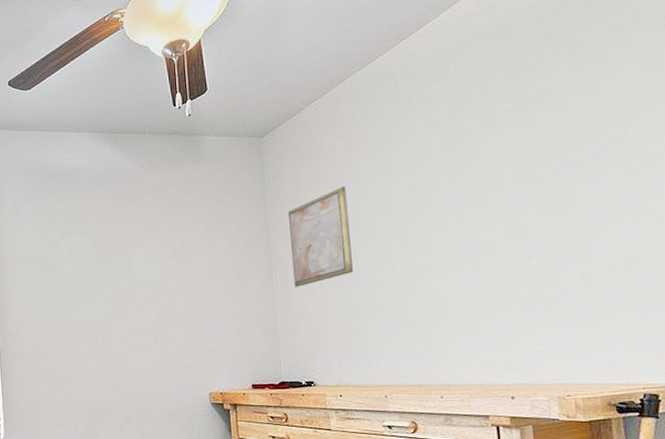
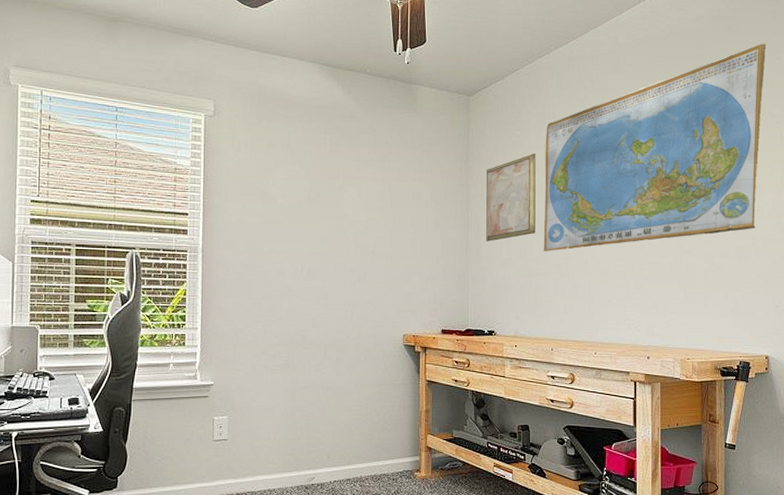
world map: none [355,11,650,290] -> present [543,42,767,251]

